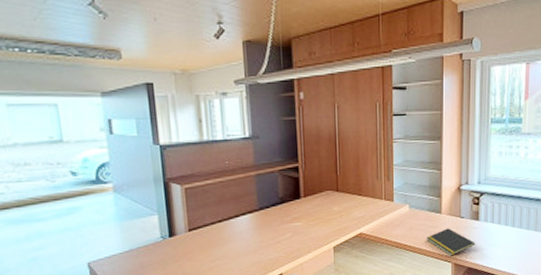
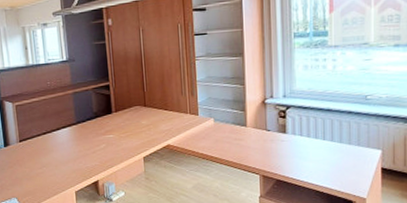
notepad: present [426,228,475,256] -> none [232,141,284,168]

